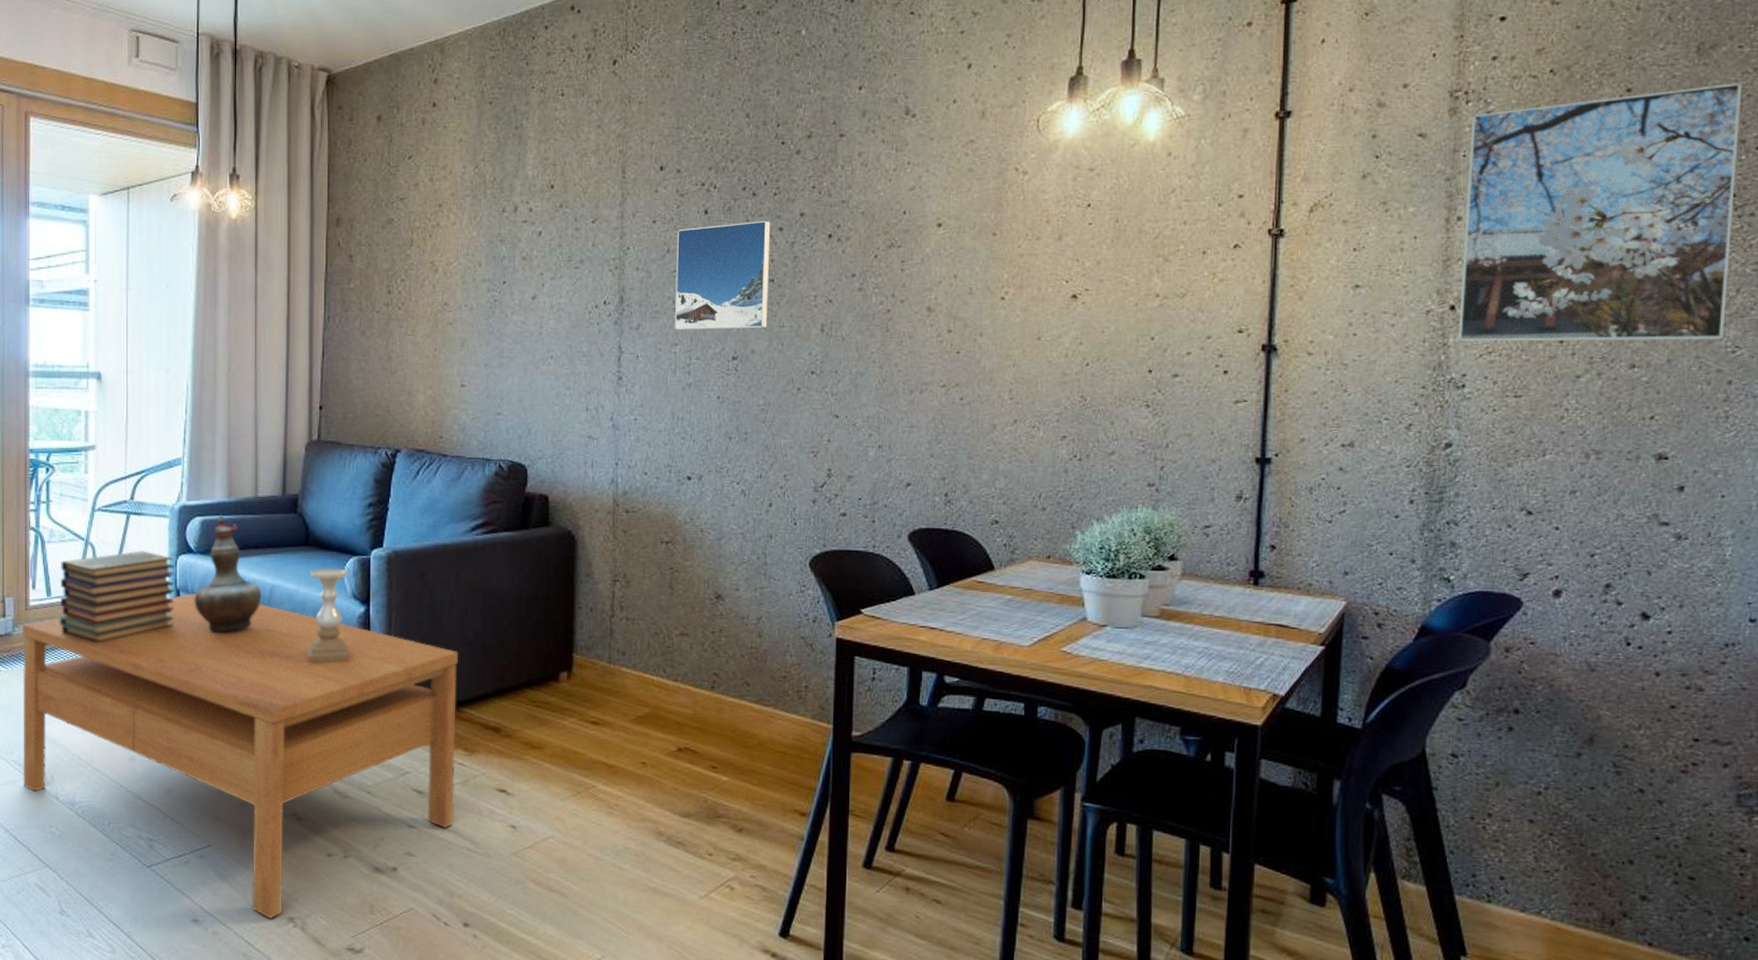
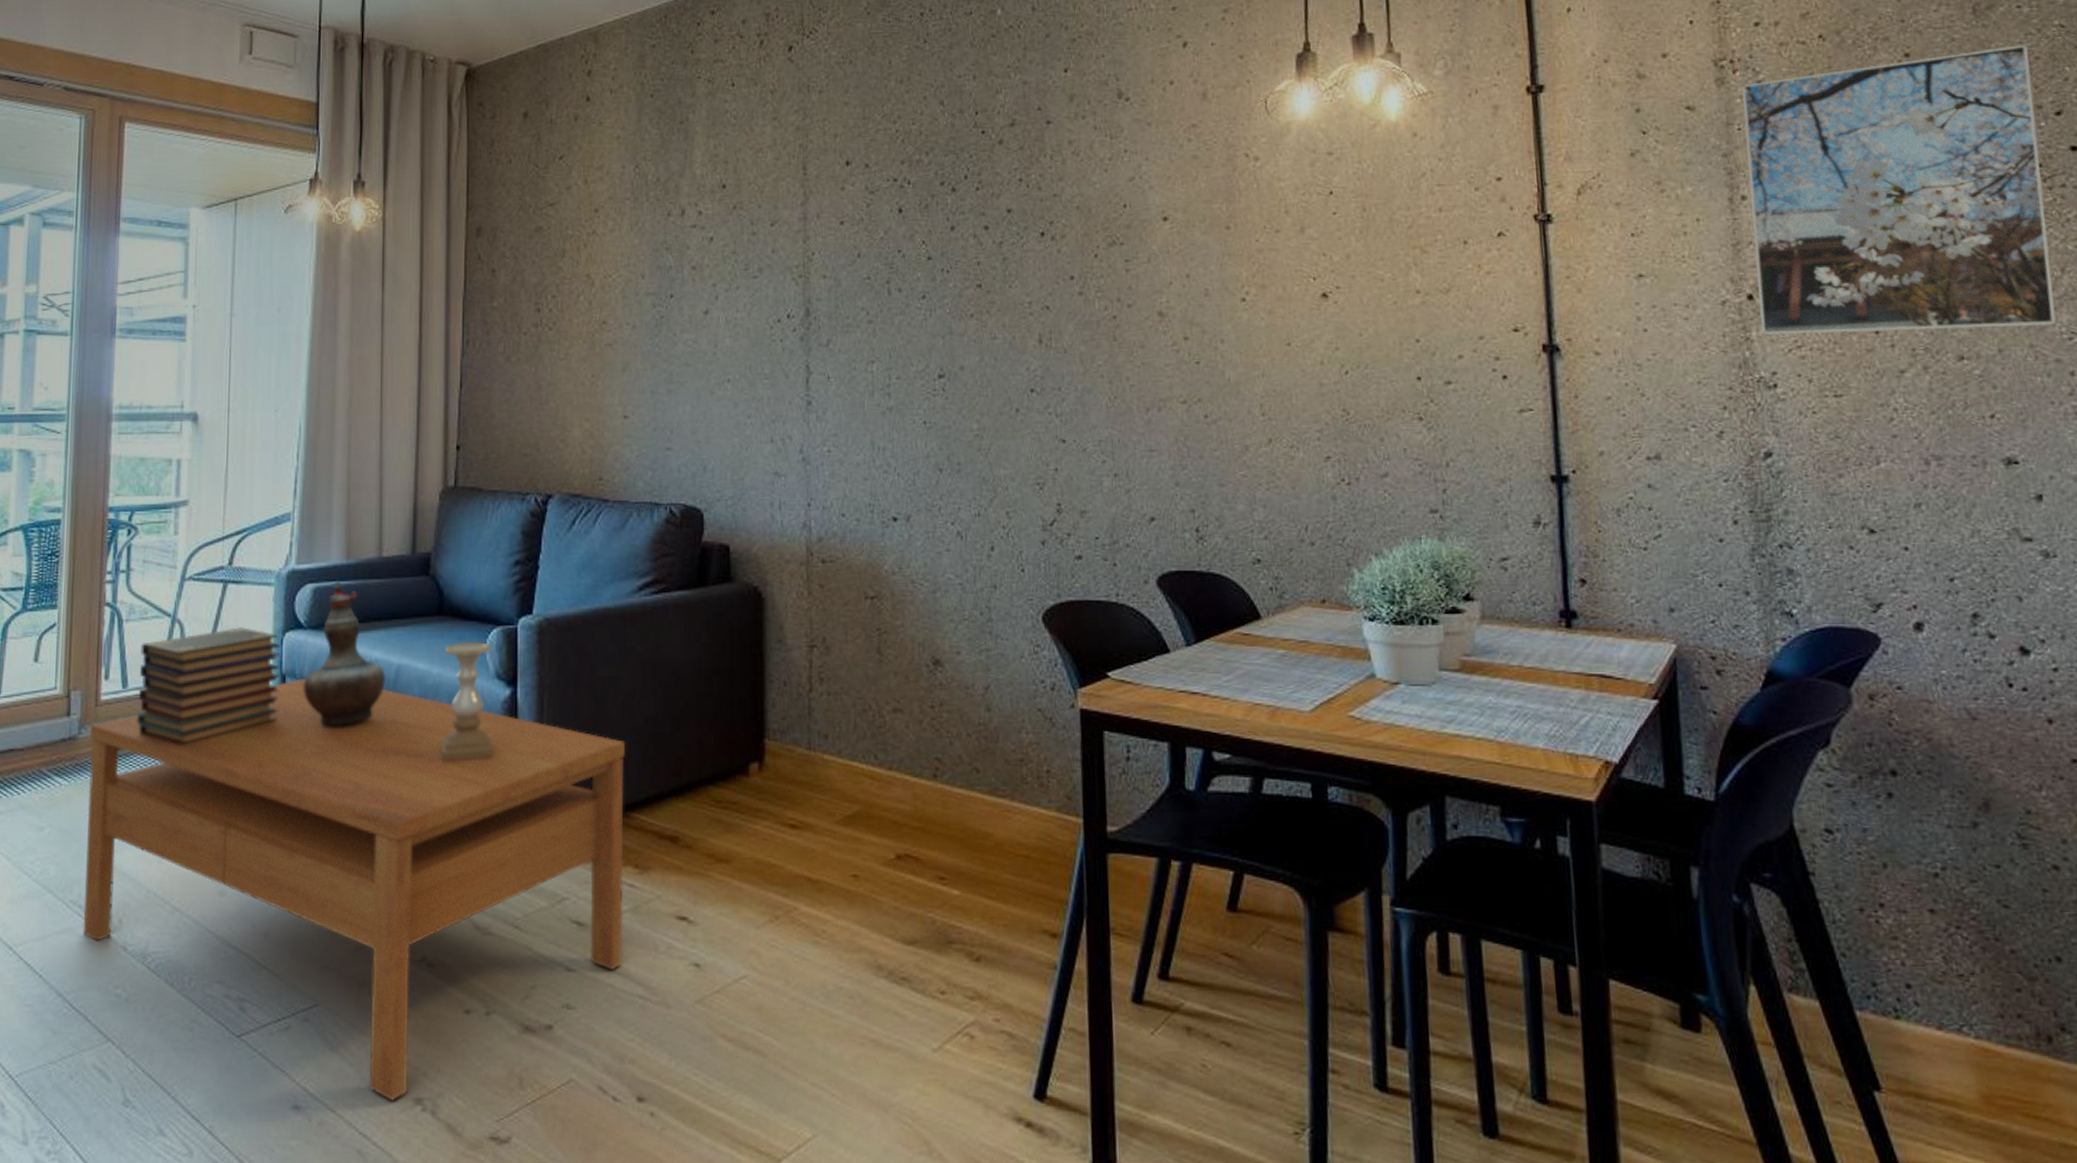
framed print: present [674,220,771,331] -> none [868,218,977,346]

